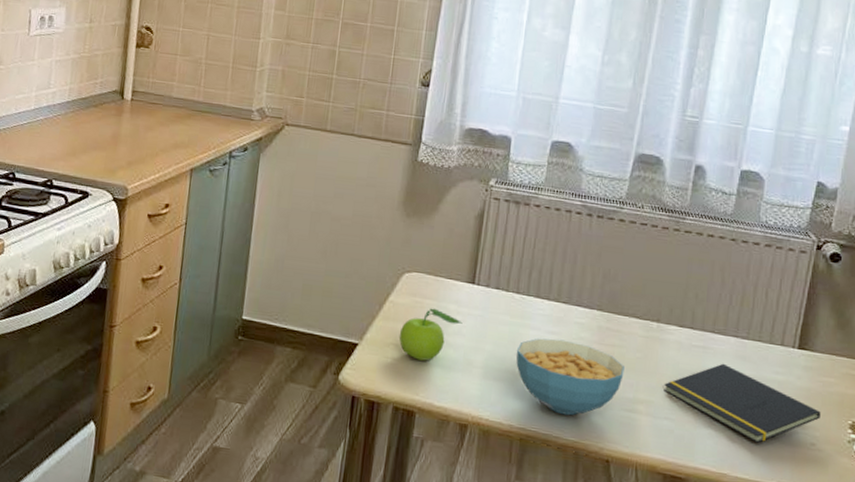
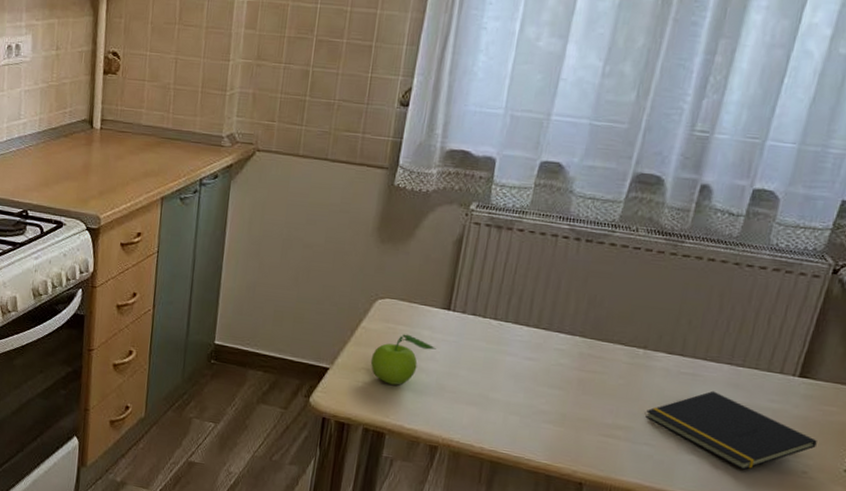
cereal bowl: present [516,338,625,416] -> none [490,364,605,440]

